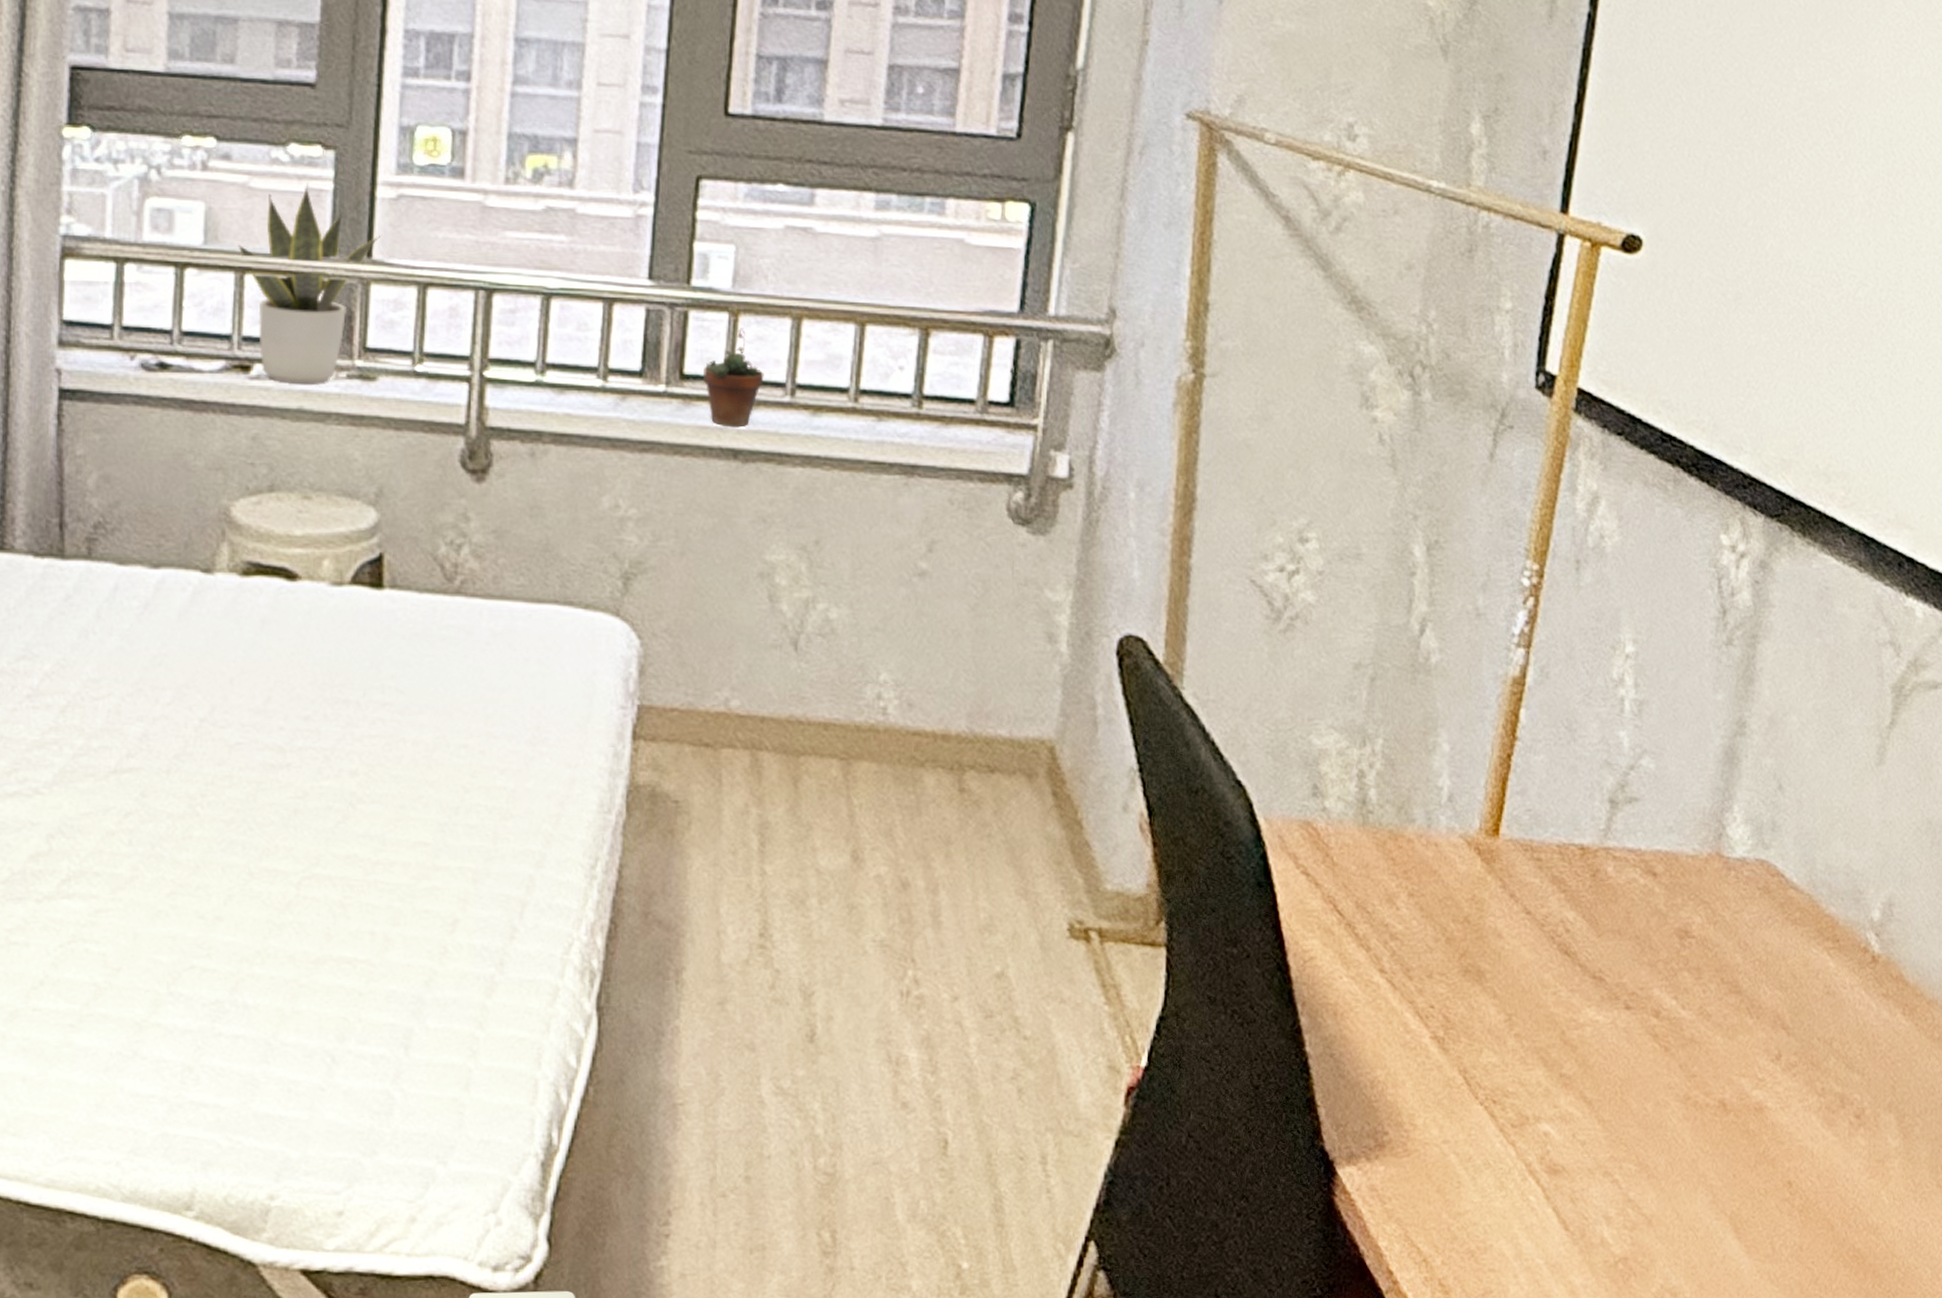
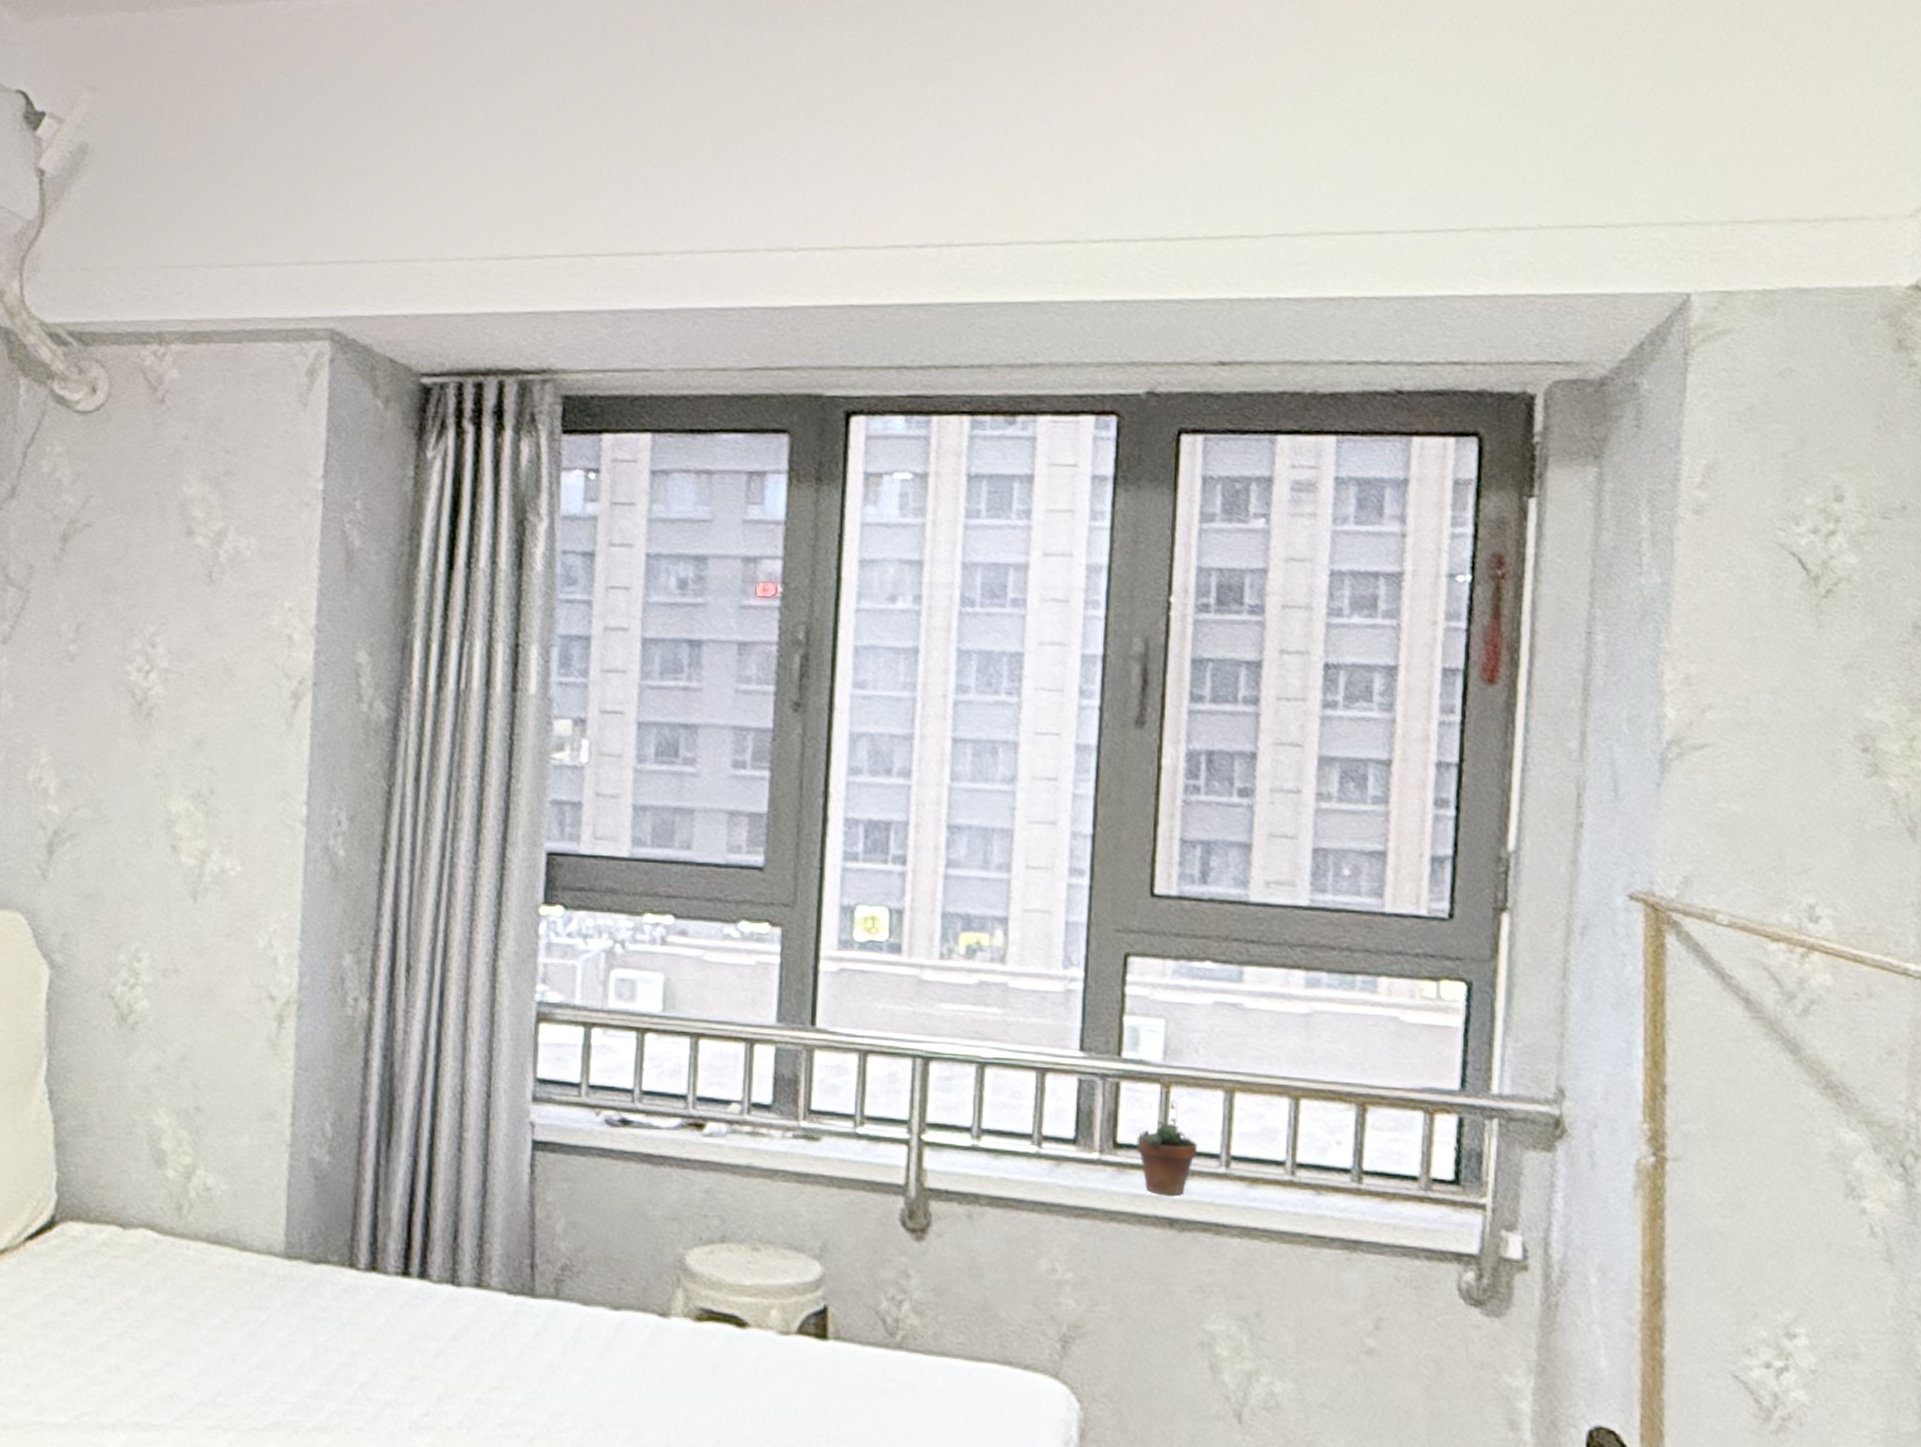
potted plant: present [238,183,380,384] -> none [693,957,823,1143]

